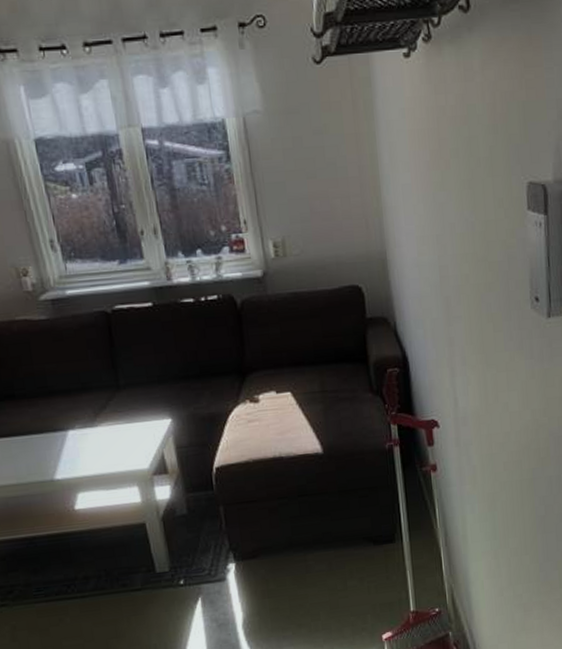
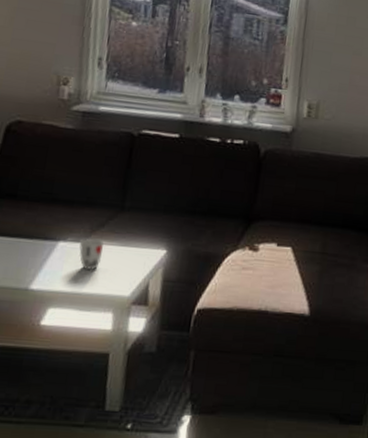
cup: none [88,421,112,452] -> present [79,238,104,271]

